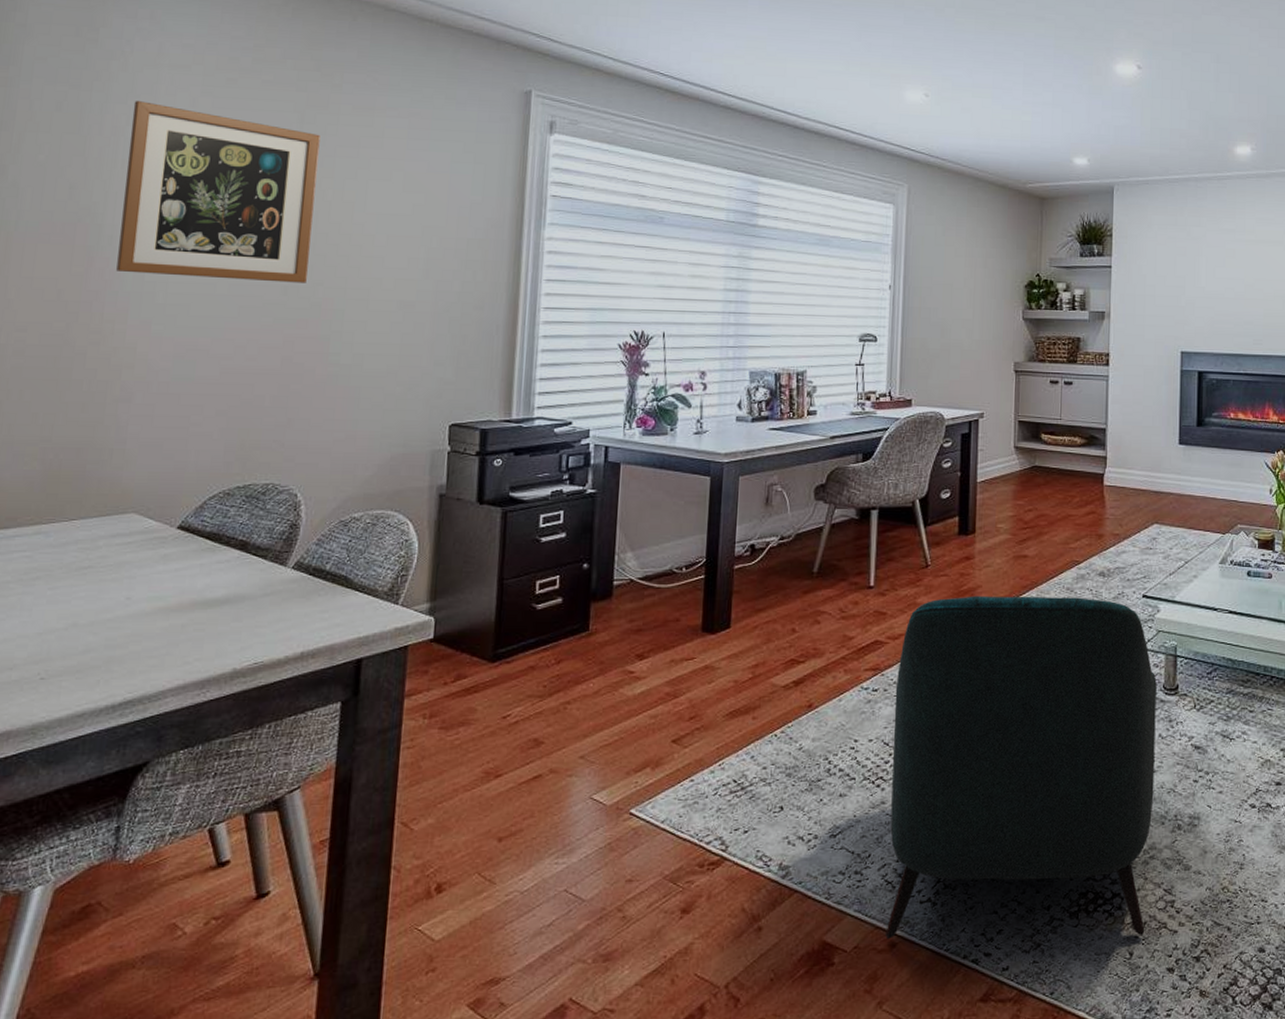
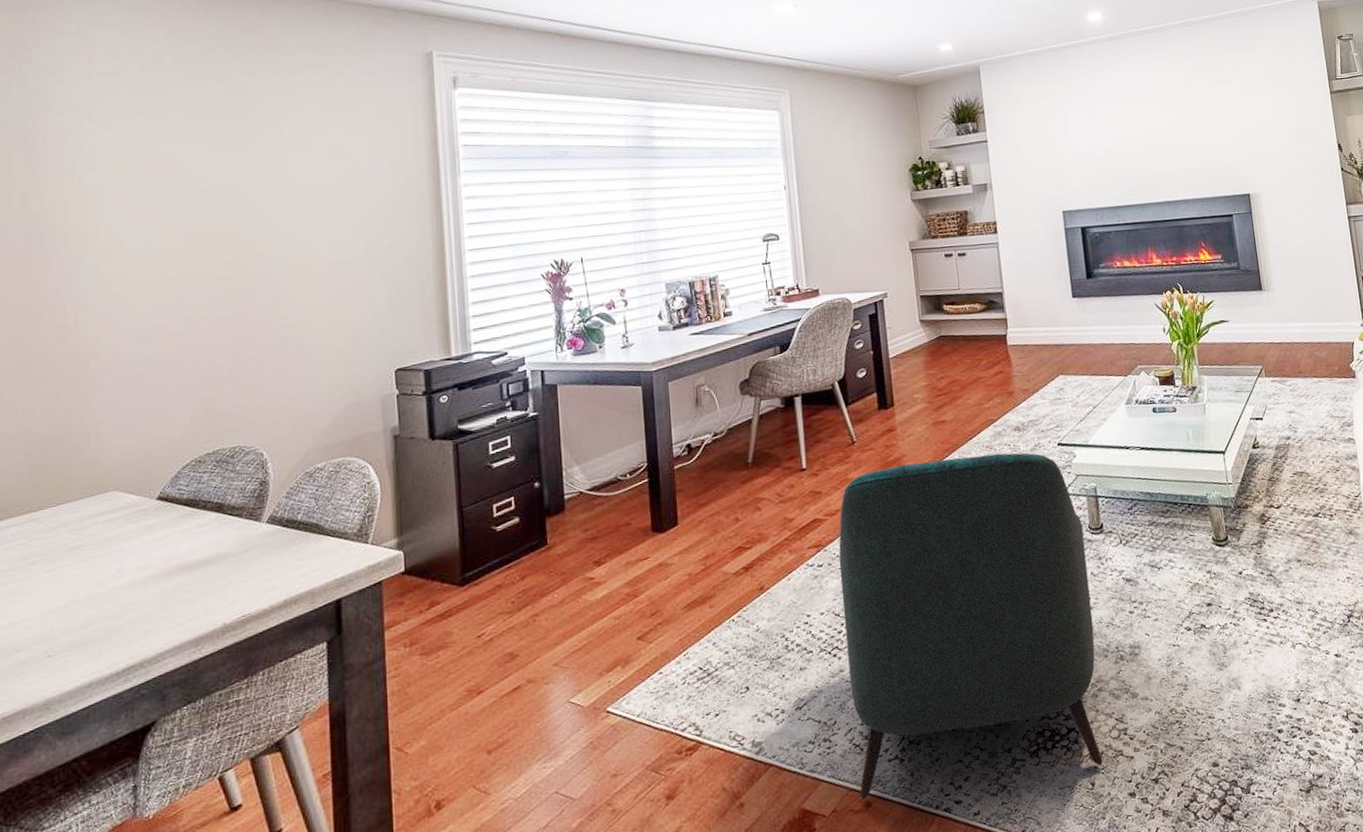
wall art: present [116,101,321,283] -> none [71,109,248,269]

